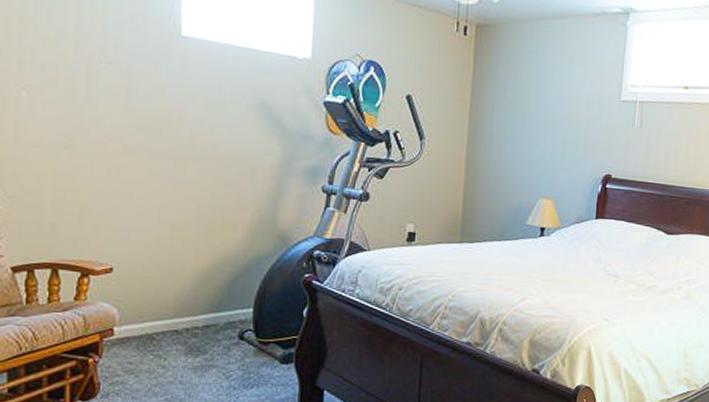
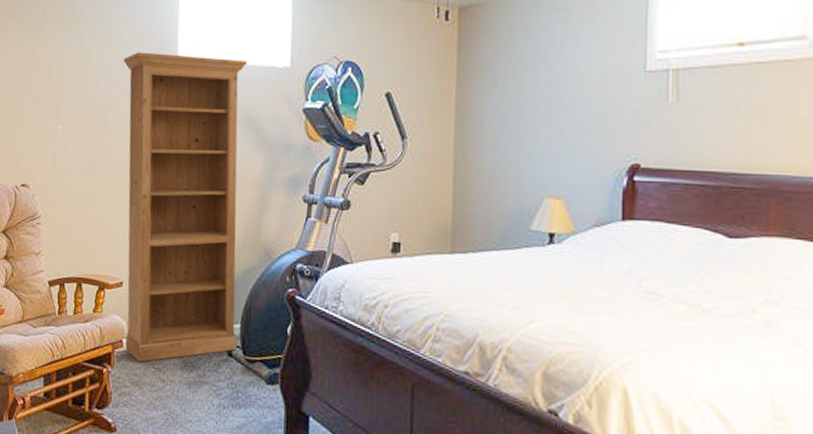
bookshelf: none [110,19,264,350] -> present [123,52,248,362]

